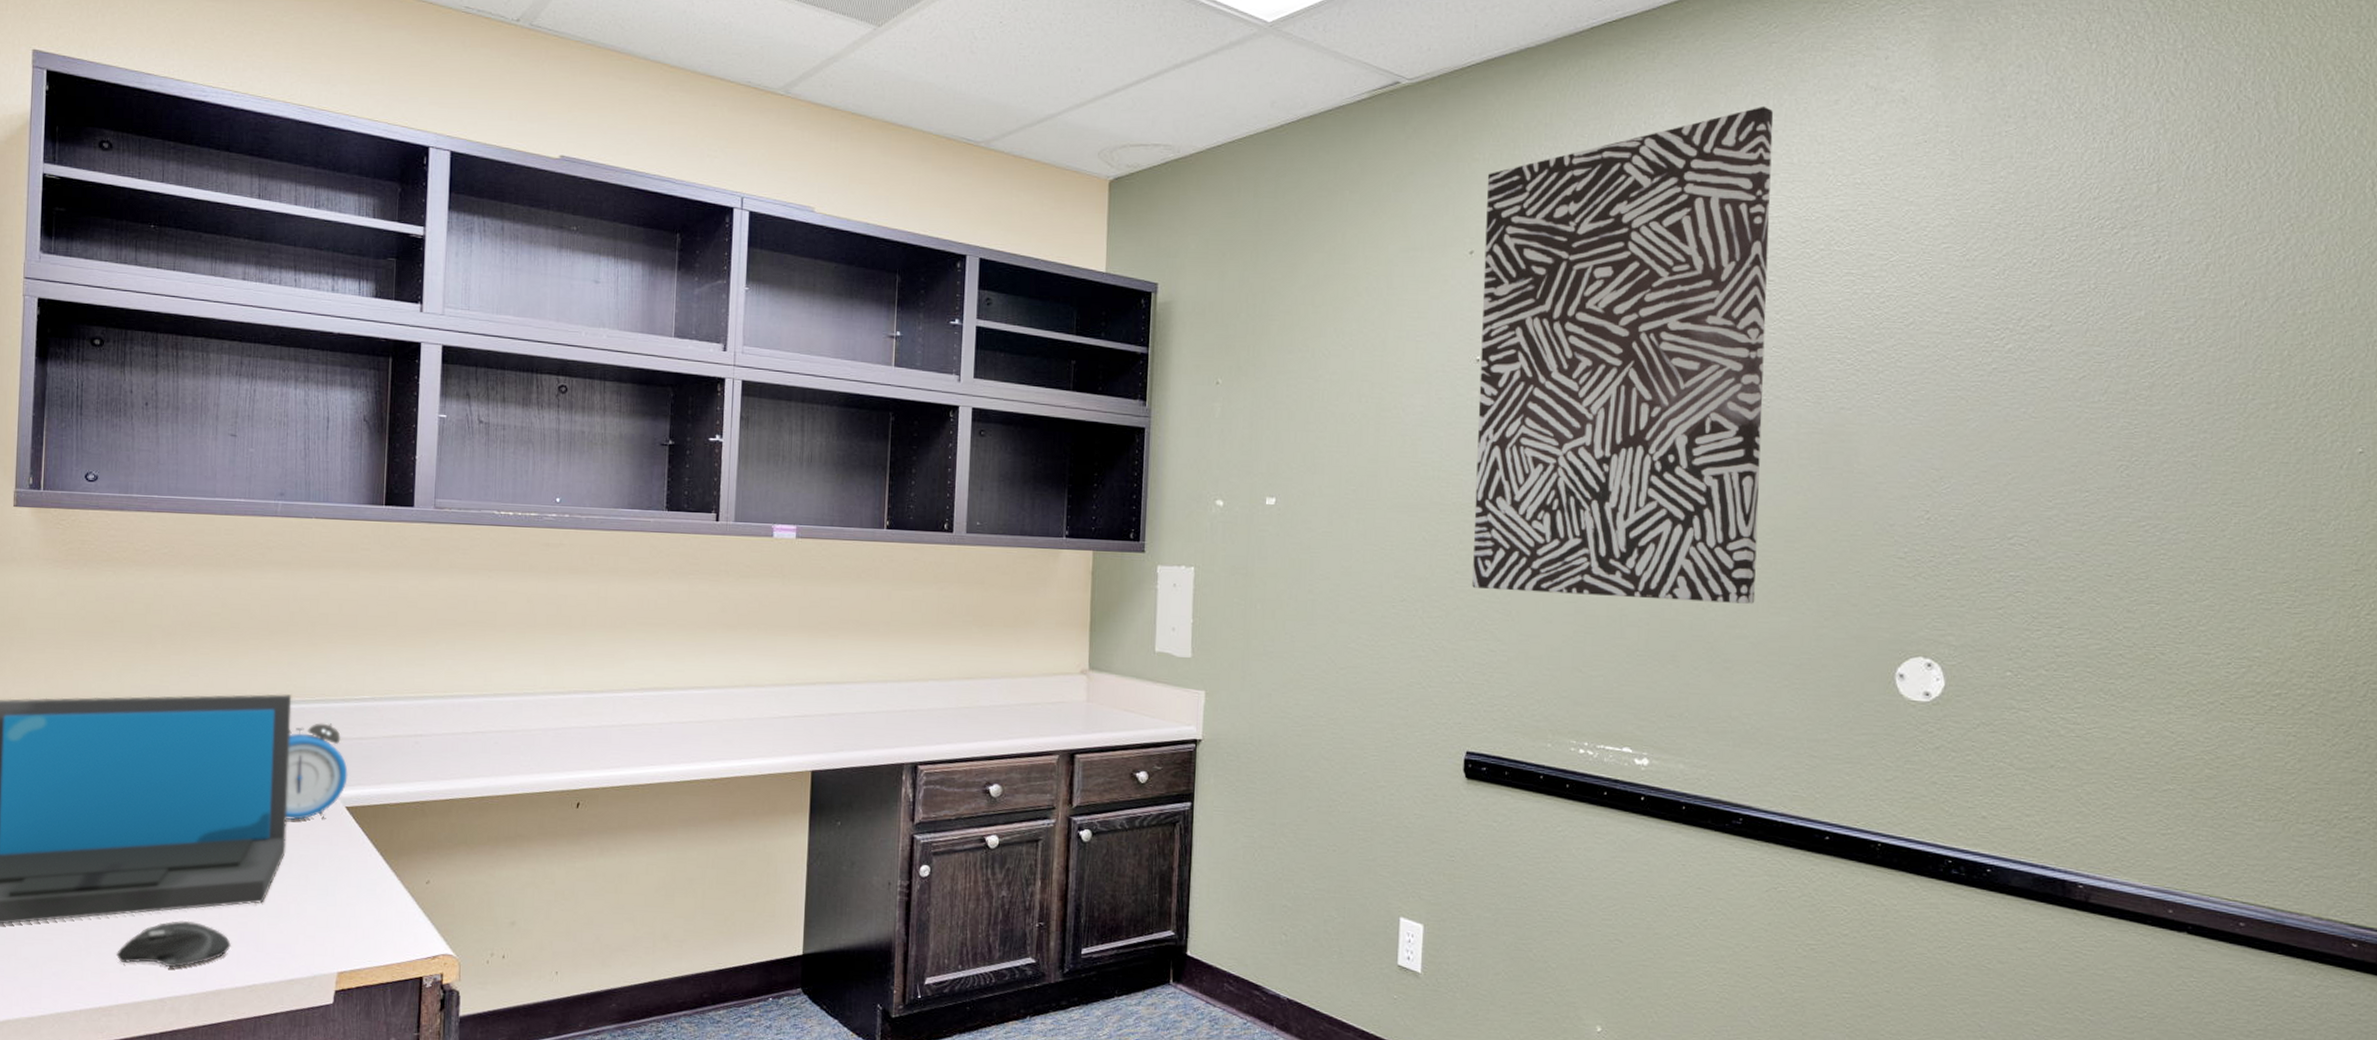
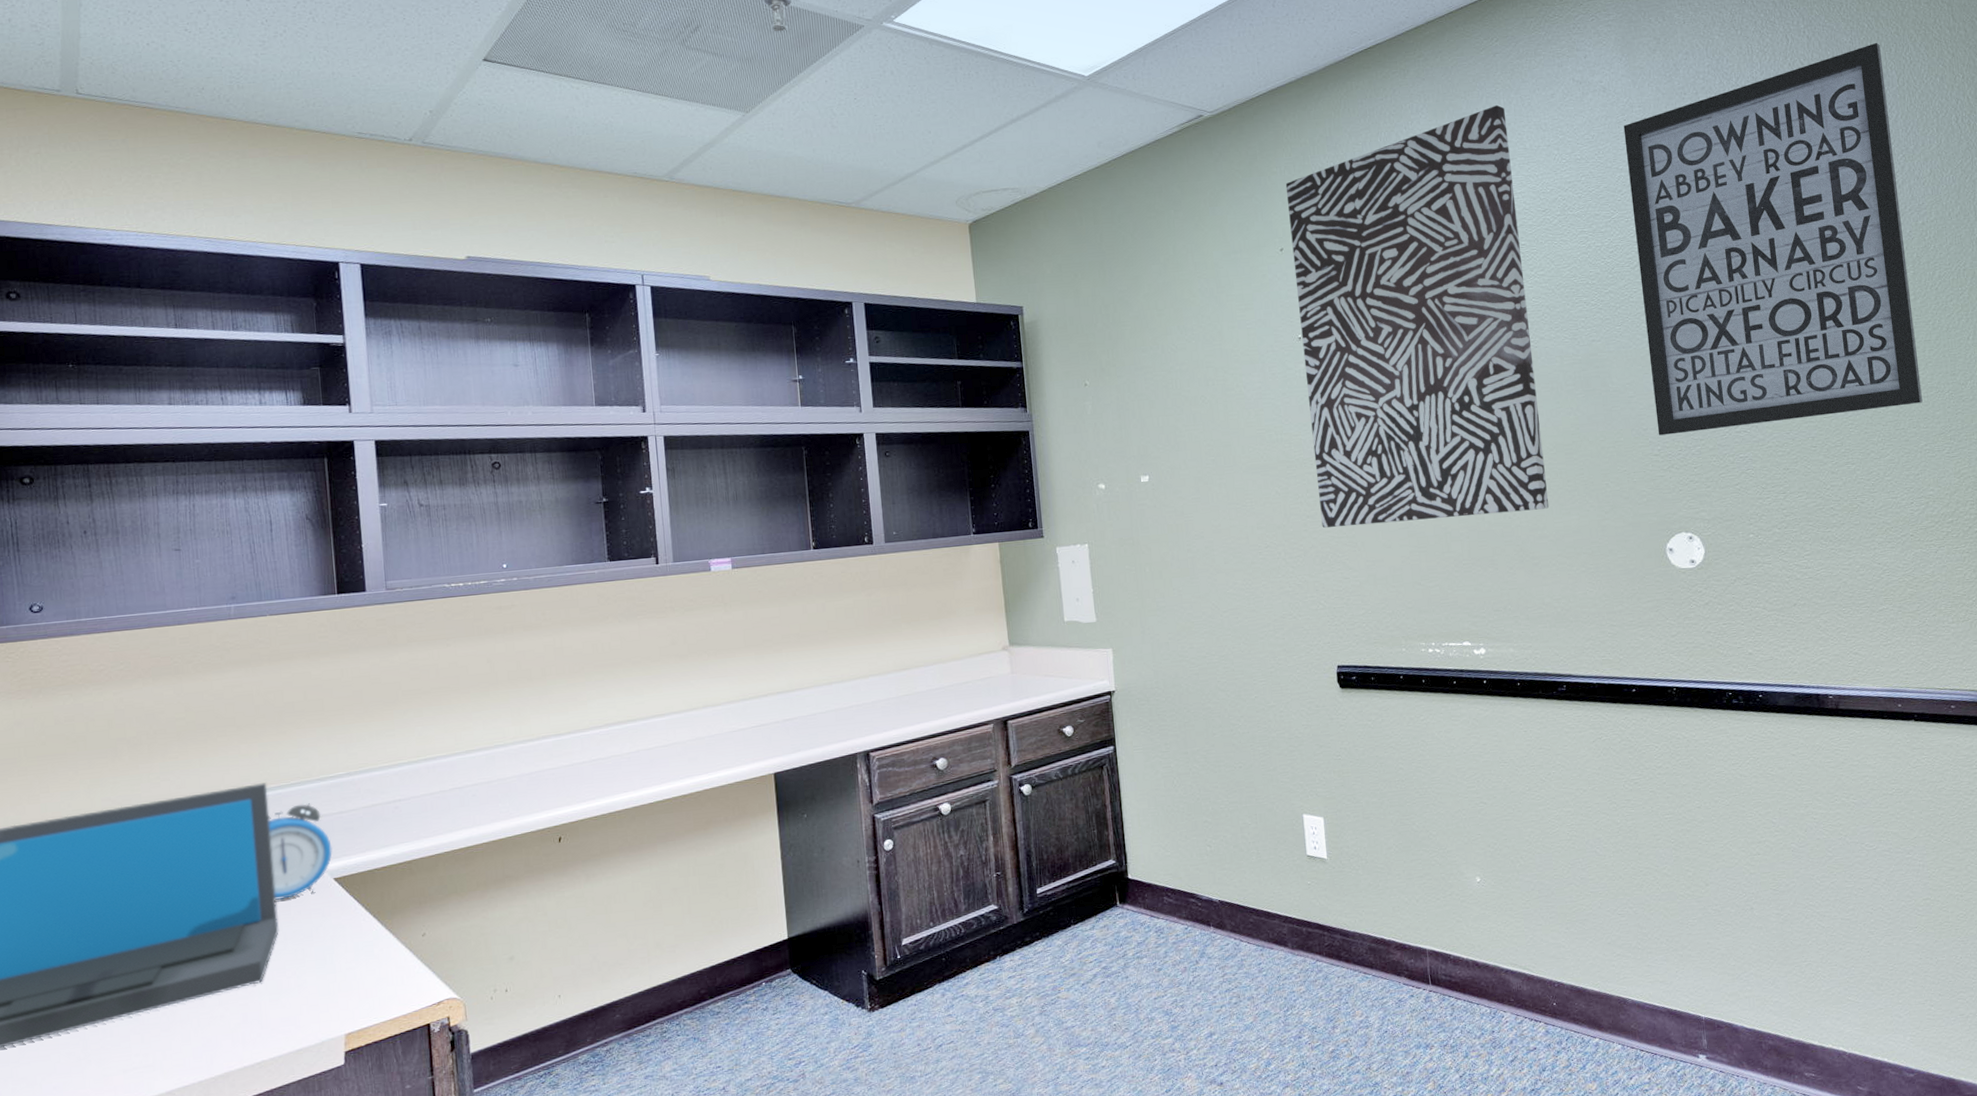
computer mouse: present [115,920,232,968] -> none [117,1012,236,1064]
wall art: none [1907,76,2283,541] -> present [1623,42,1923,436]

